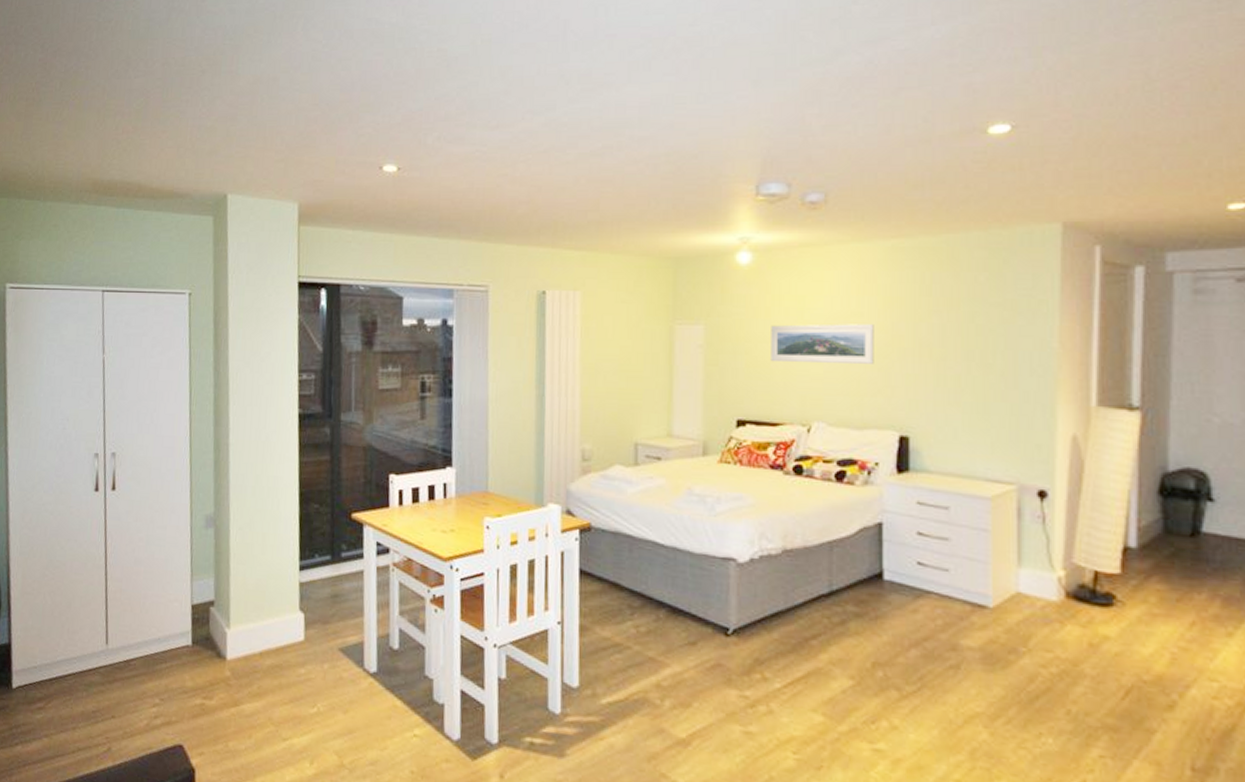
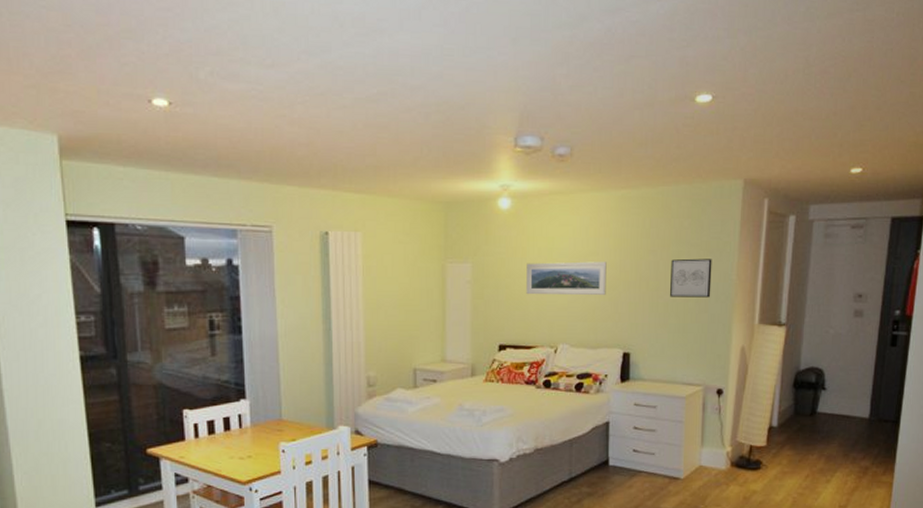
wall art: none [963,321,1022,370] -> present [670,258,712,298]

